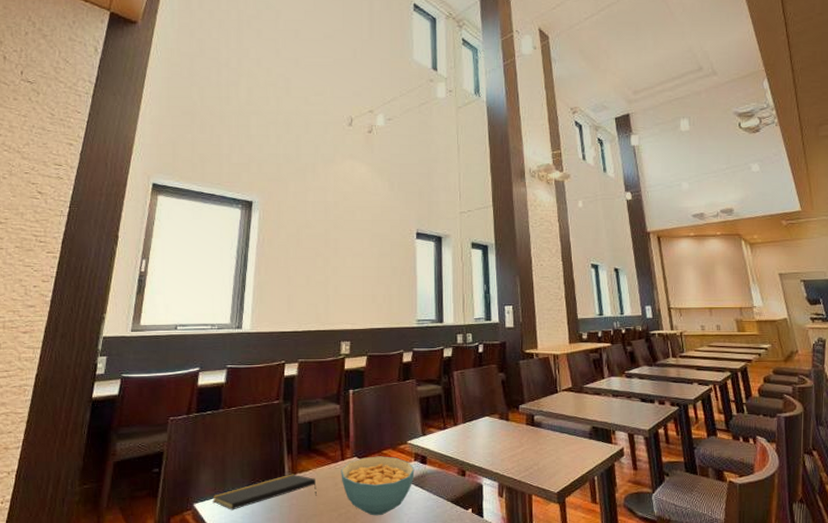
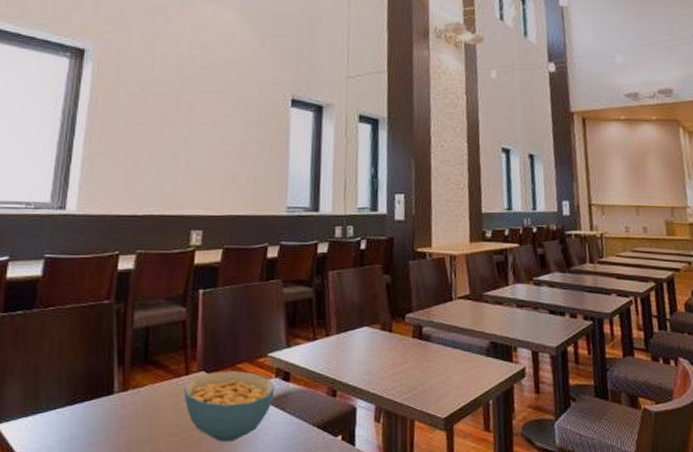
notepad: present [212,474,317,510] -> none [21,390,153,433]

